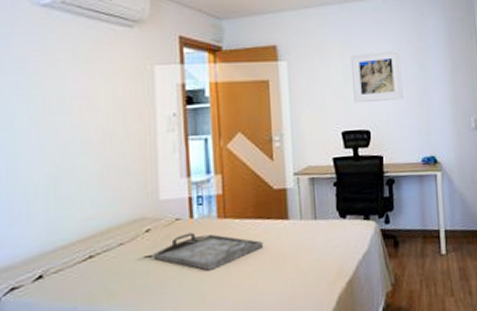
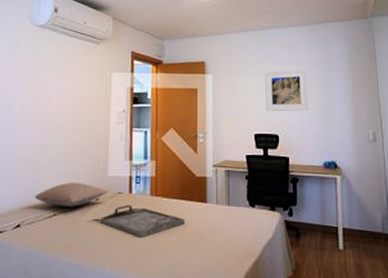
pillow: none [59,211,162,246] -> present [34,182,108,207]

